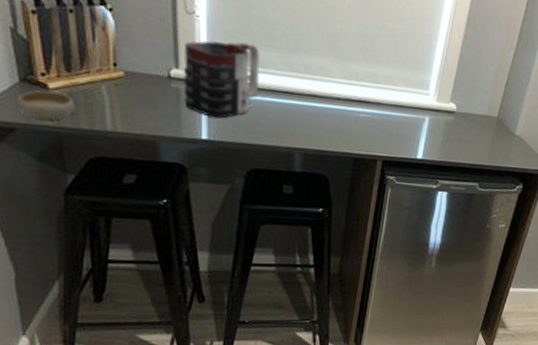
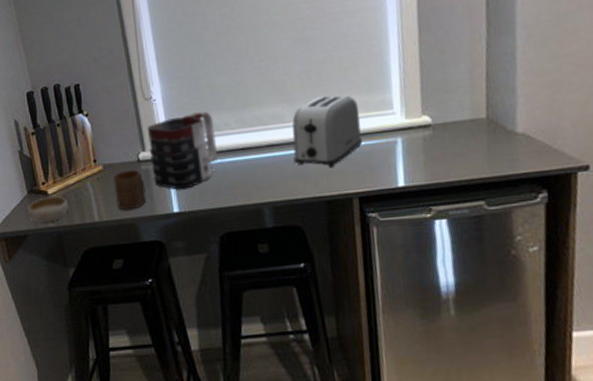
cup: none [136,83,173,127] -> present [113,169,147,211]
toaster: none [332,61,401,129] -> present [292,96,362,167]

